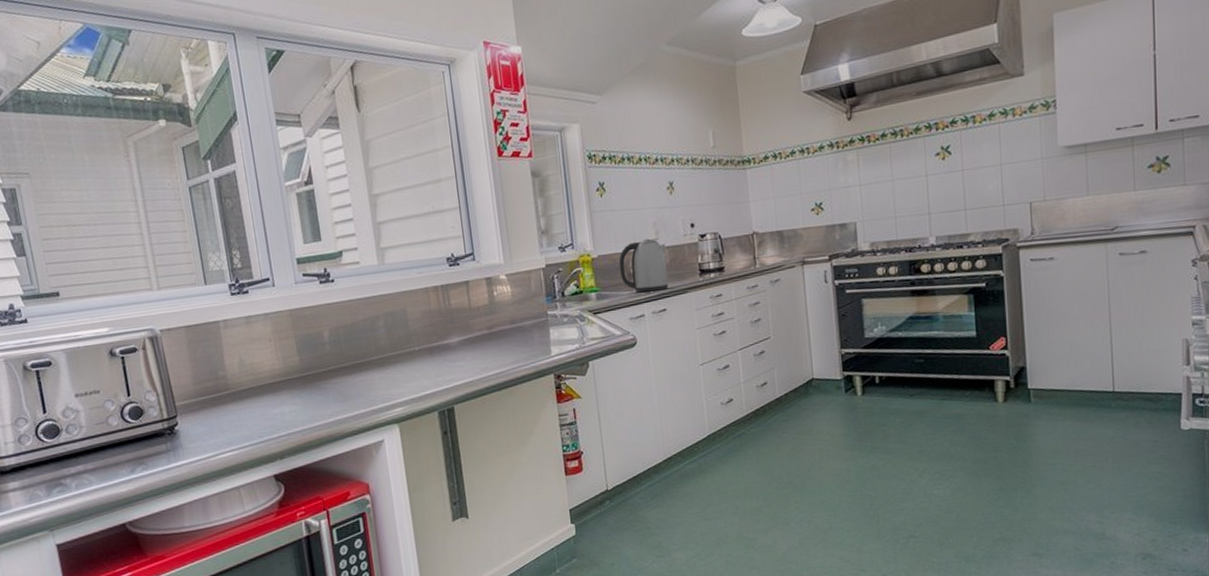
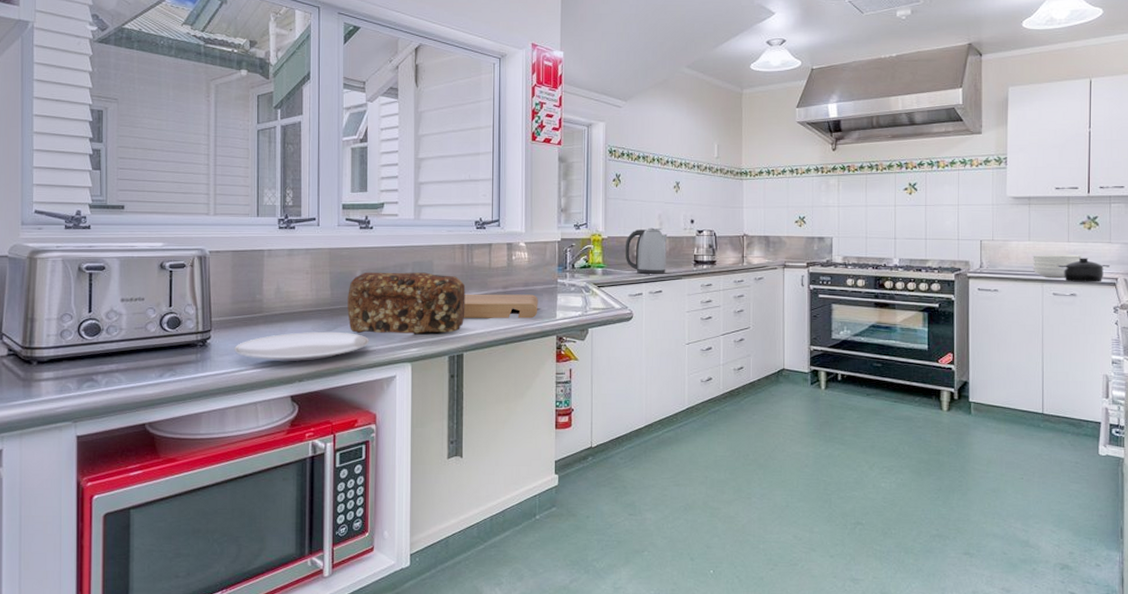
plate: none [205,399,349,441] -> present [234,331,369,361]
bread loaf: none [318,322,450,400] -> present [347,272,466,334]
cutting board: none [446,331,530,368] -> present [463,294,538,319]
bowl: none [1093,203,1153,237] -> present [1032,254,1083,279]
saucepan: none [1122,206,1186,238] -> present [1057,258,1111,282]

